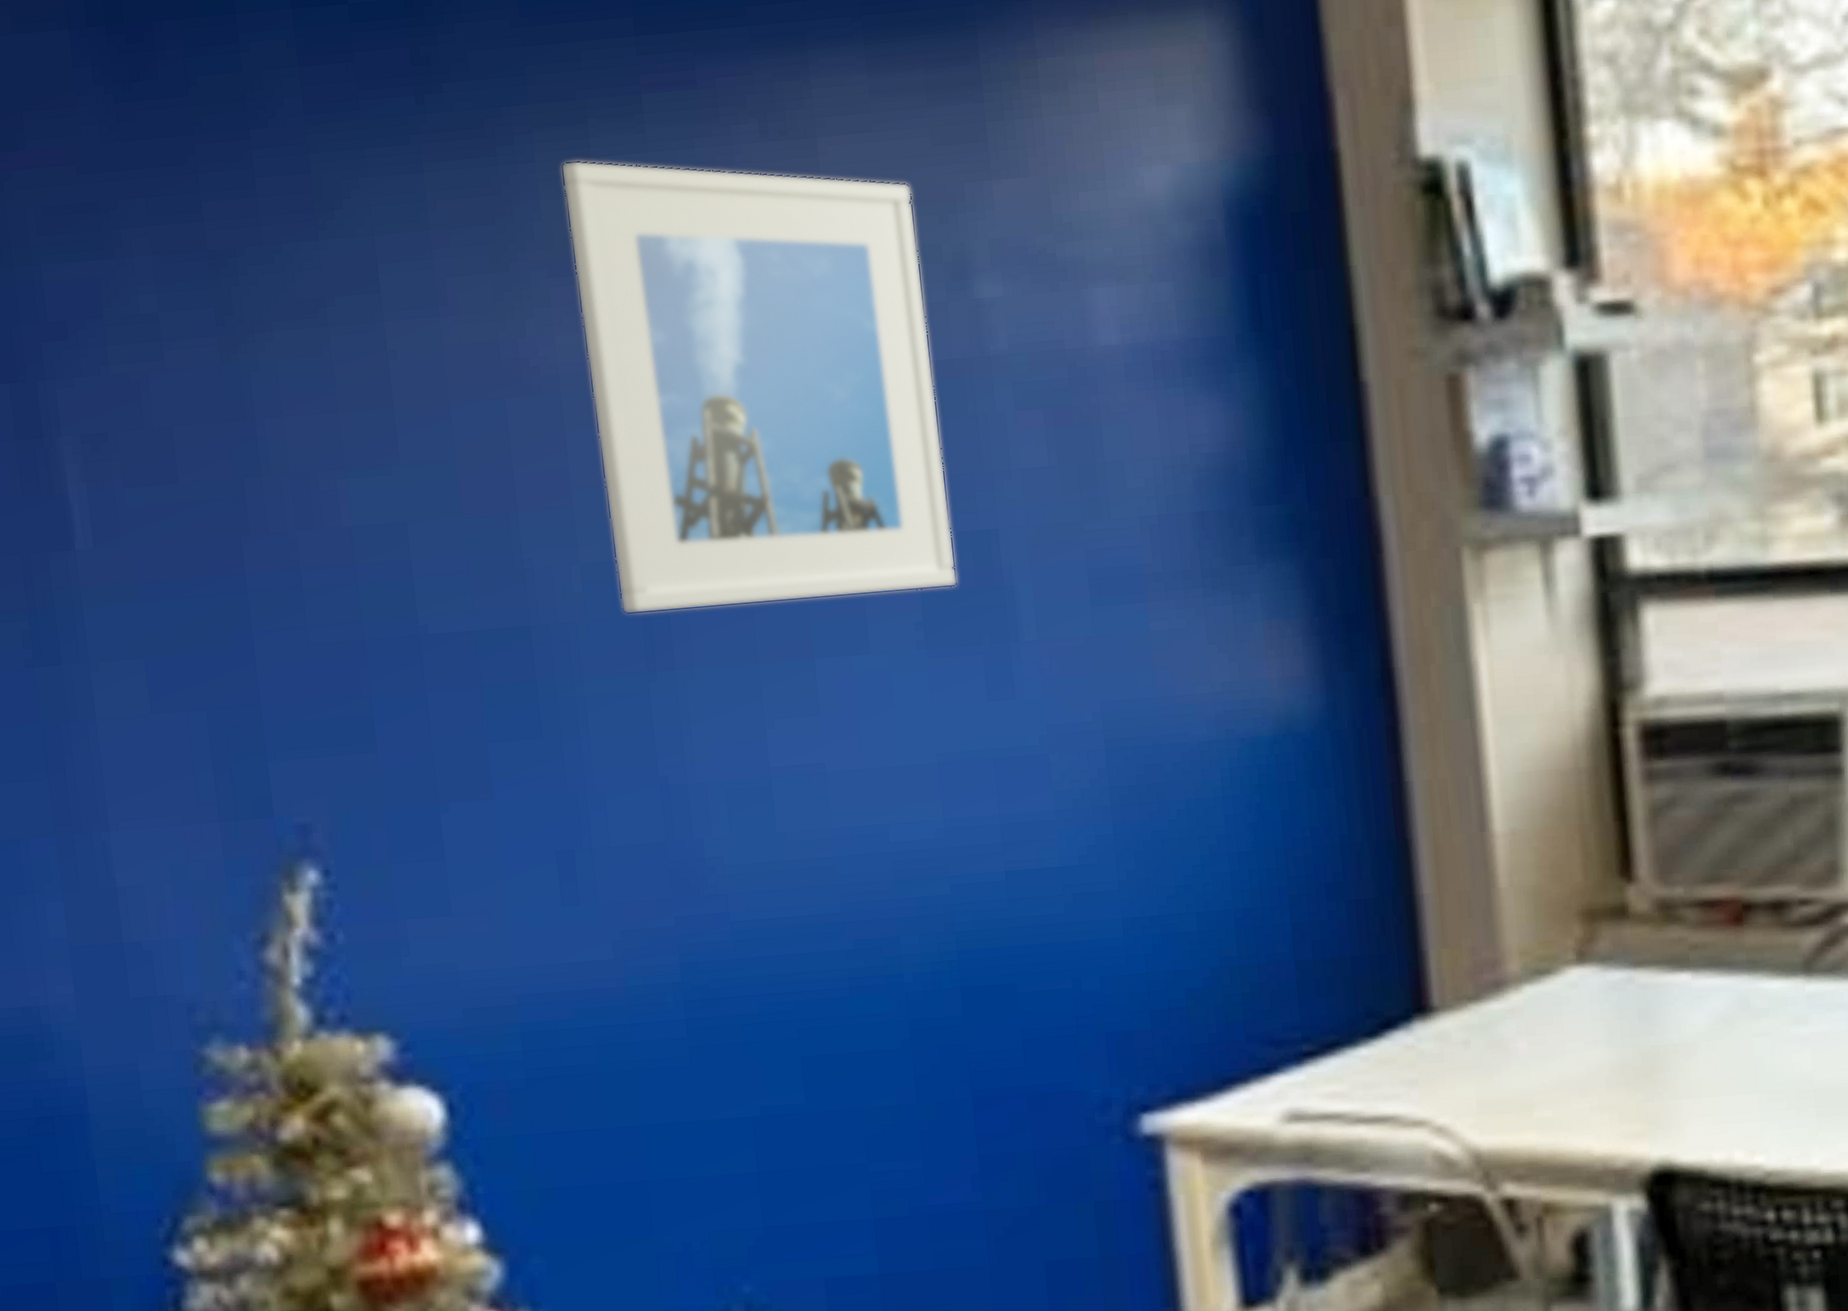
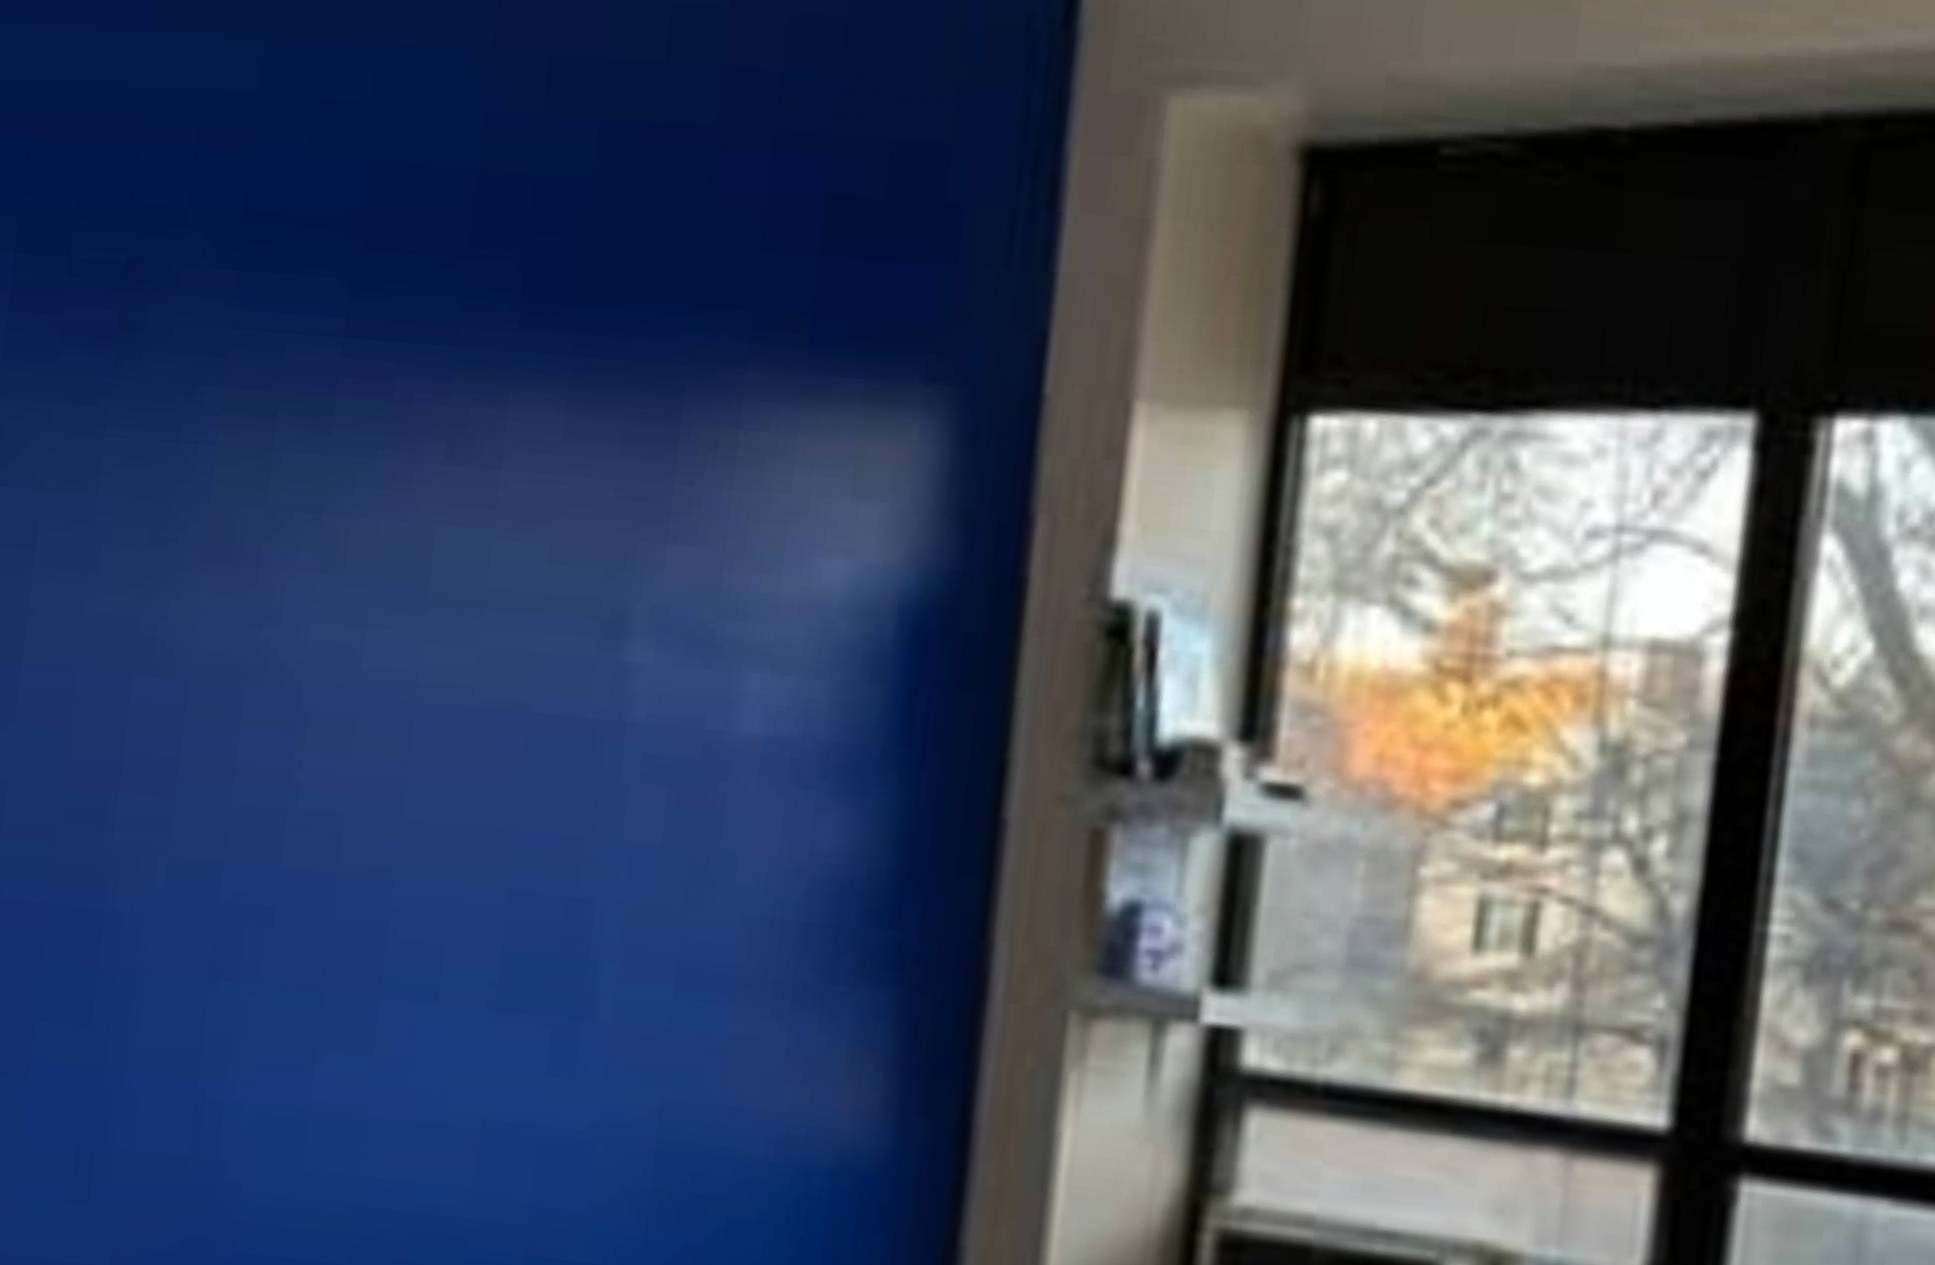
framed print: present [560,160,958,615] -> none [199,450,585,952]

